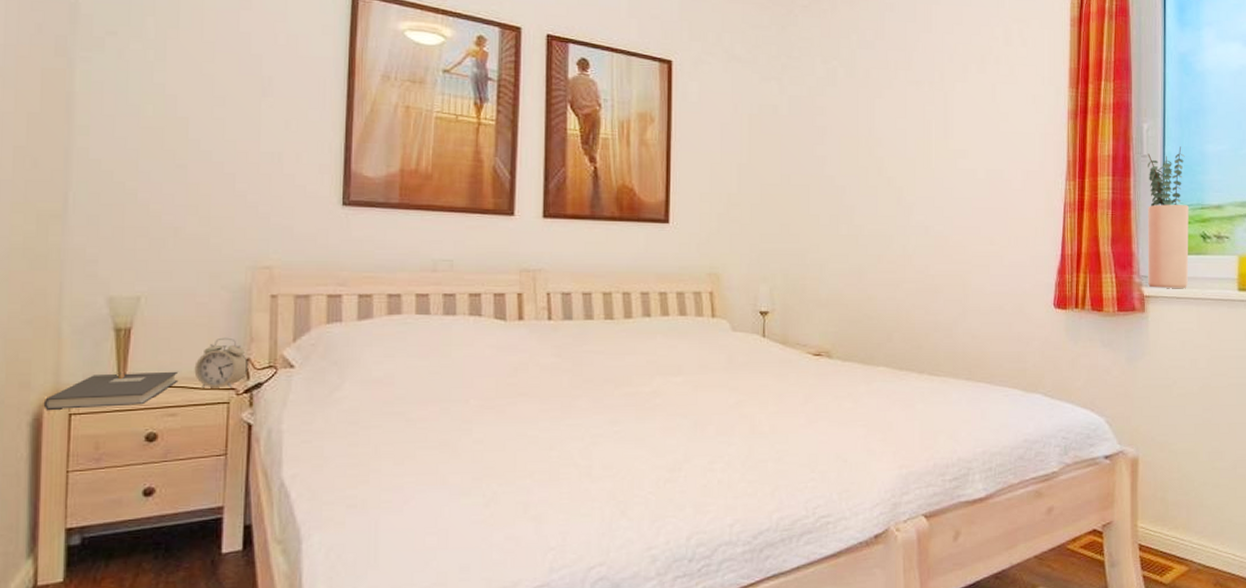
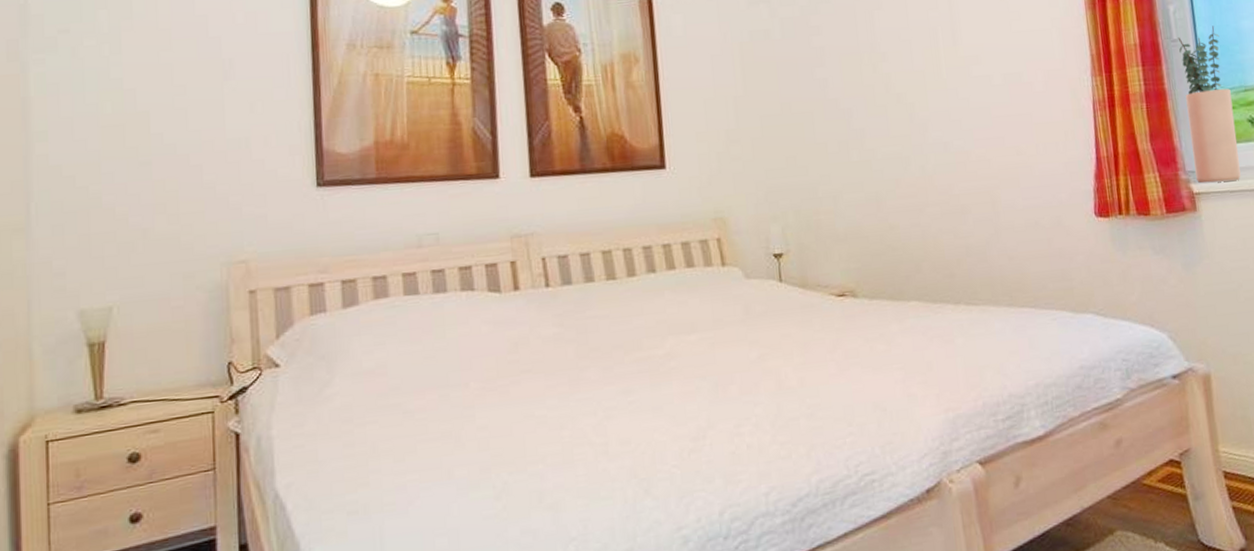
book: present [43,371,179,410] -> none [18,383,159,439]
alarm clock: present [194,337,247,388] -> none [174,341,230,398]

